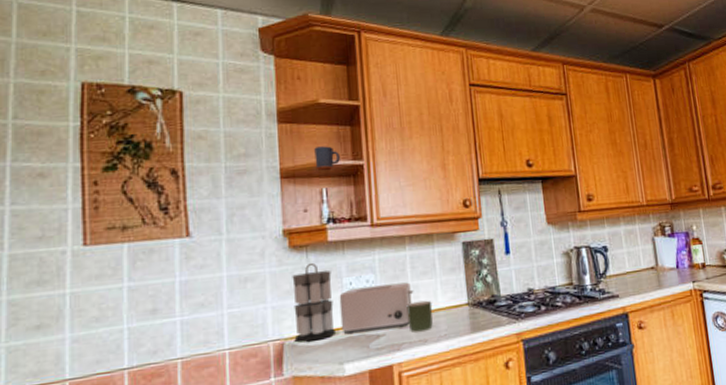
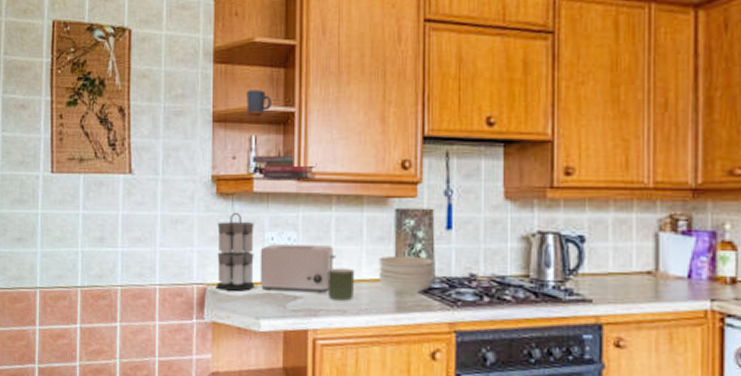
books: none [324,204,389,229] -> present [252,156,317,180]
bowl: none [452,280,501,316] -> present [379,255,435,295]

